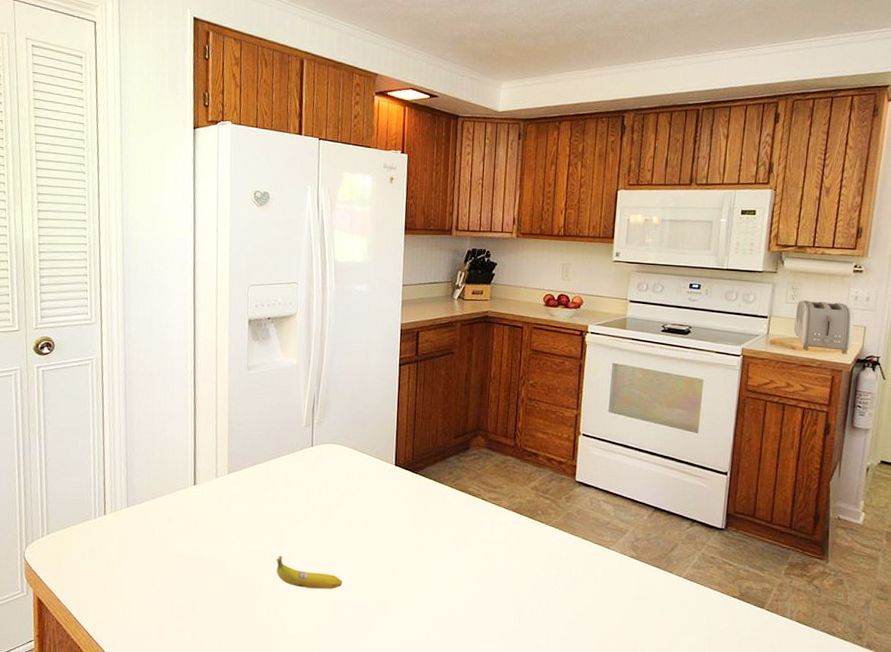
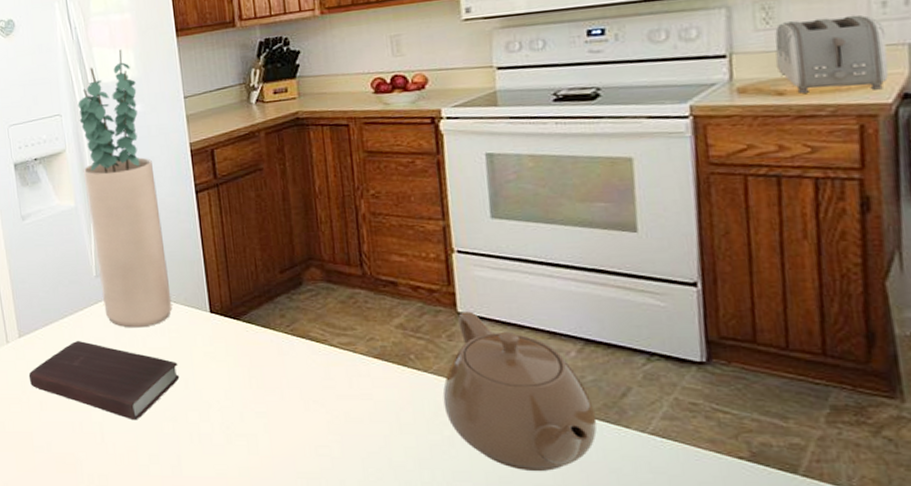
book: none [231,480,362,552] -> present [28,340,180,421]
fruit: present [276,555,342,589] -> none [88,426,169,463]
vase: none [308,236,369,474] -> present [77,49,173,328]
teapot: none [555,480,653,603] -> present [442,311,598,471]

